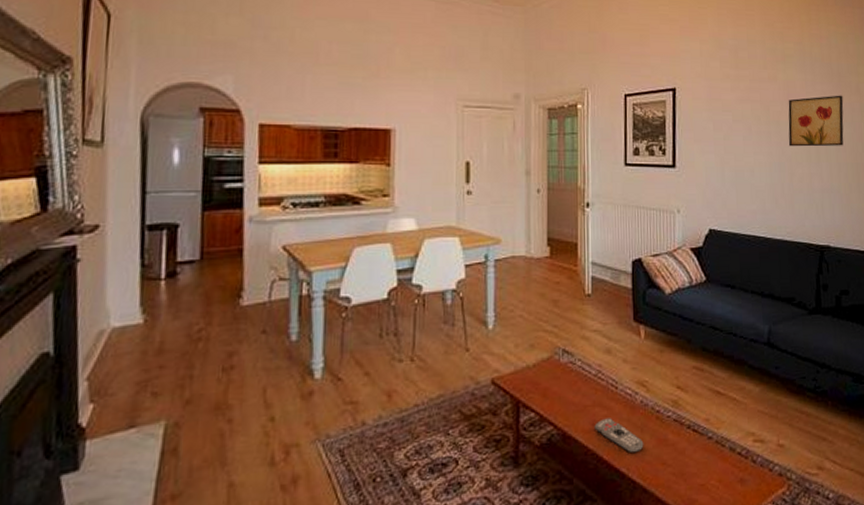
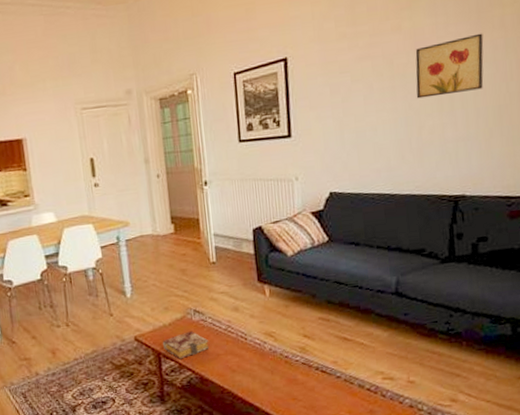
book: none [523,375,577,411] -> present [162,331,210,360]
remote control: present [594,418,644,454] -> none [228,363,275,391]

